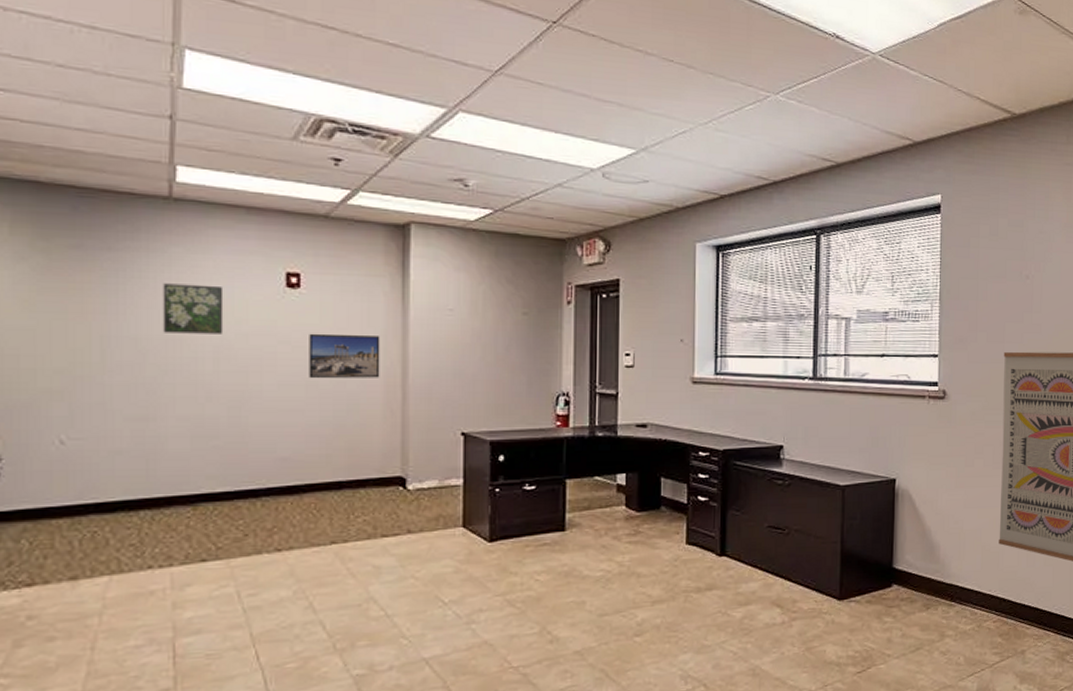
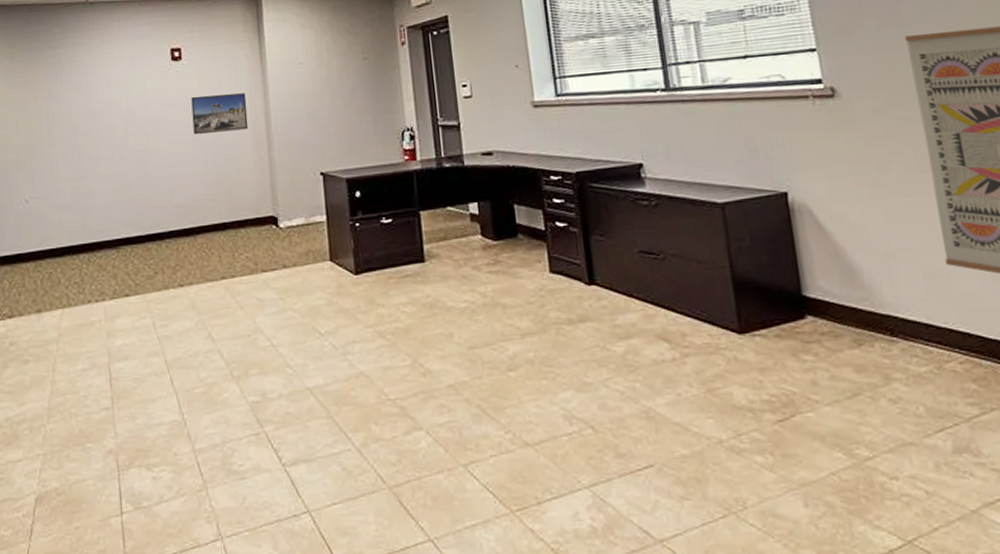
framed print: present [163,283,224,334] -> none [86,66,129,109]

